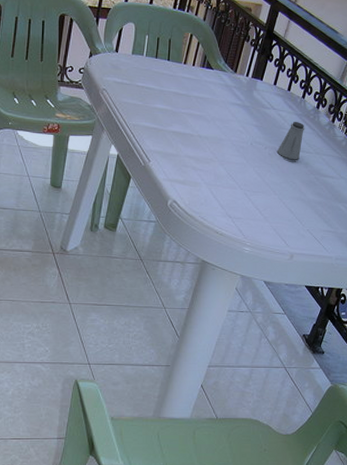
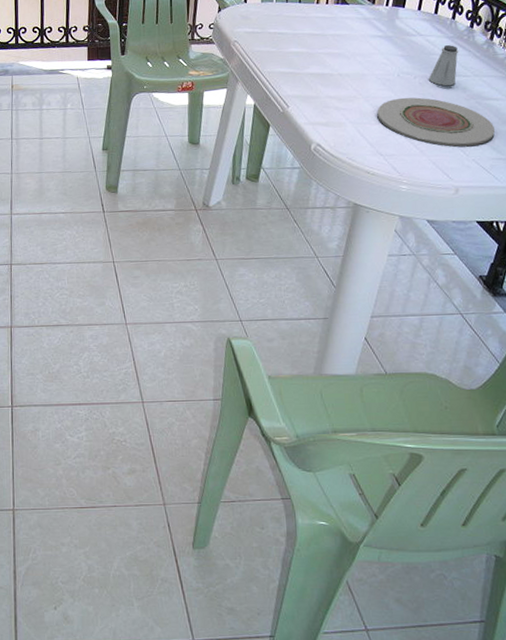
plate: none [229,165,329,218] -> present [377,97,496,147]

